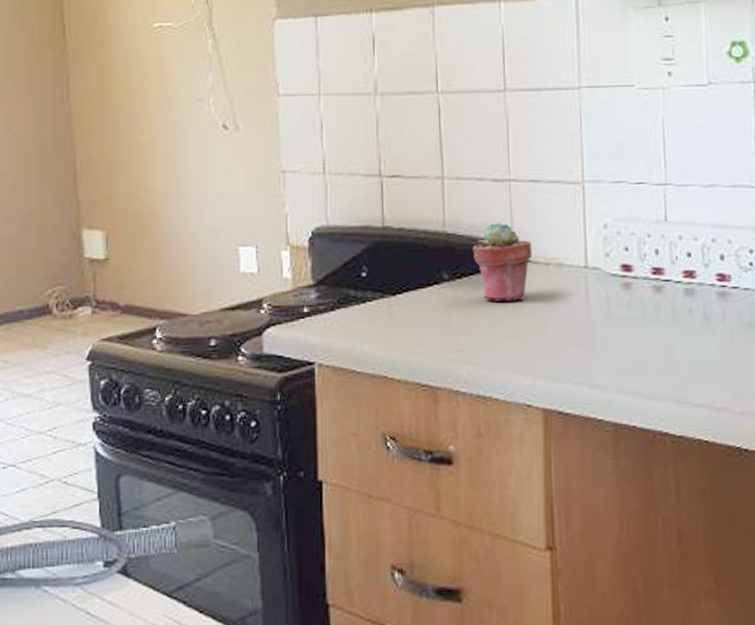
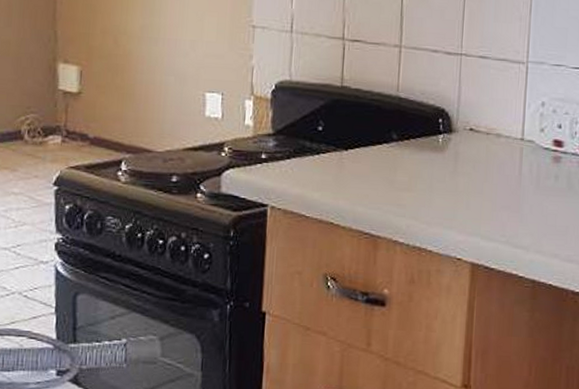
potted succulent: present [472,222,533,301] -> none [421,91,476,164]

